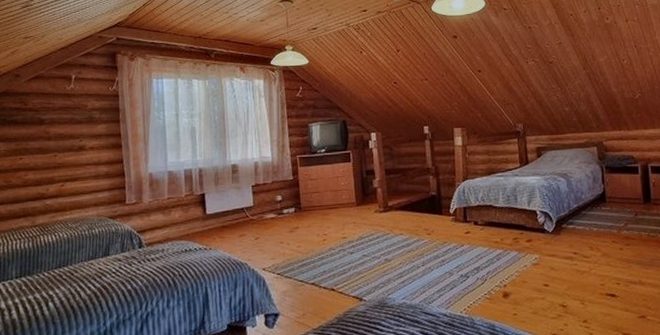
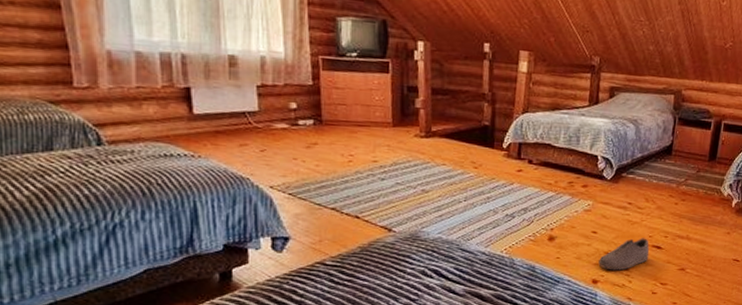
shoe: none [555,287,605,323] -> present [598,238,650,271]

